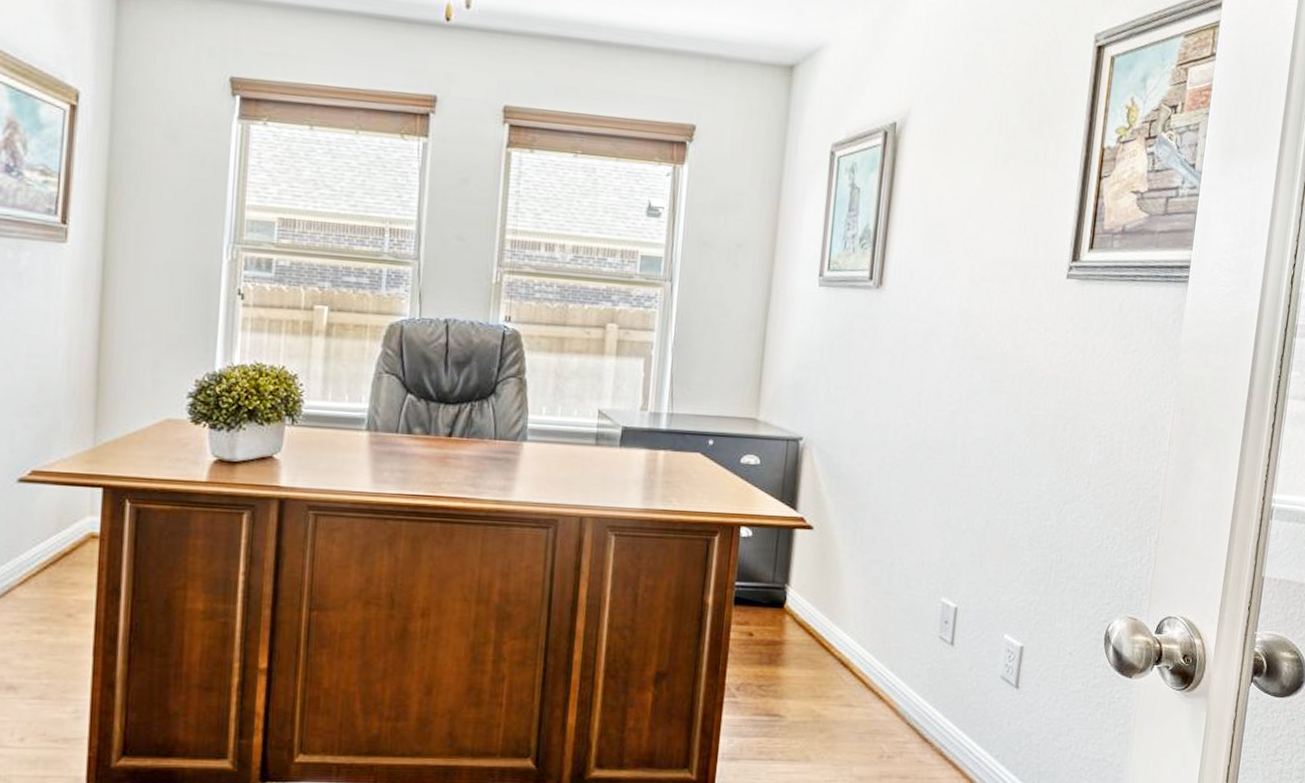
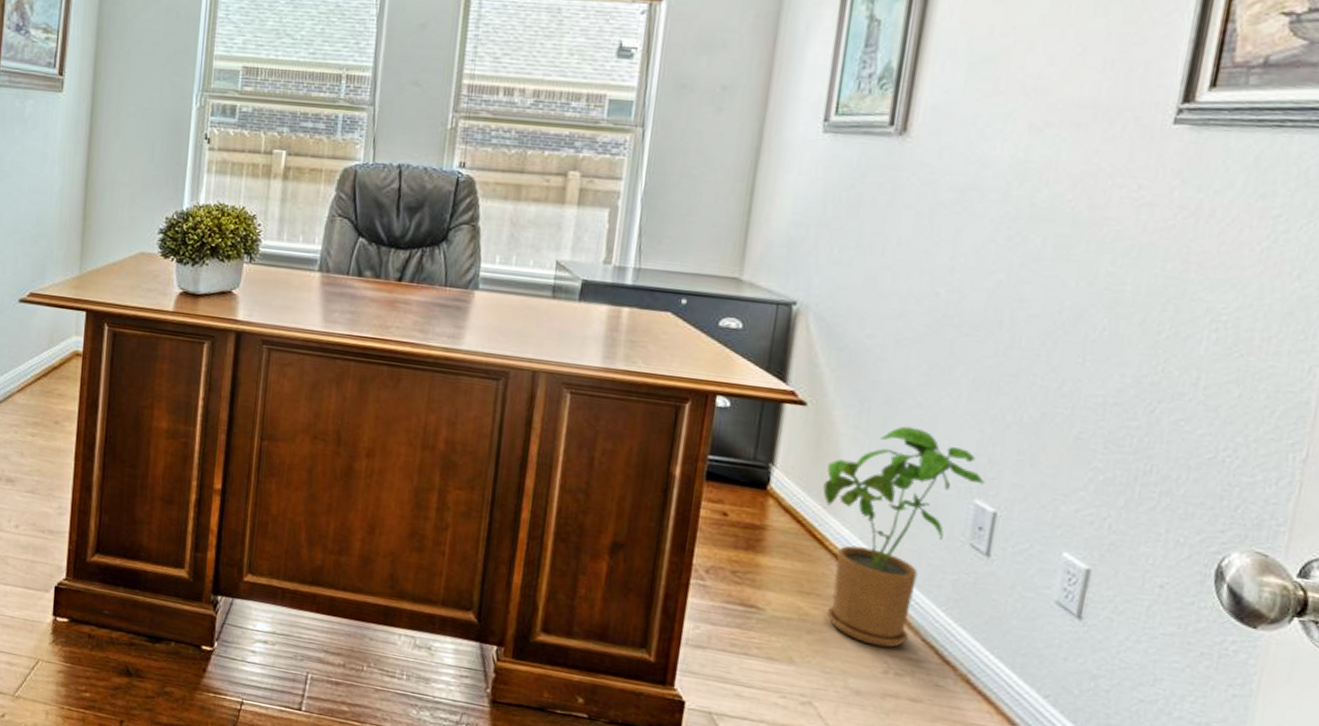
house plant: none [828,540,949,735] -> present [823,426,985,648]

